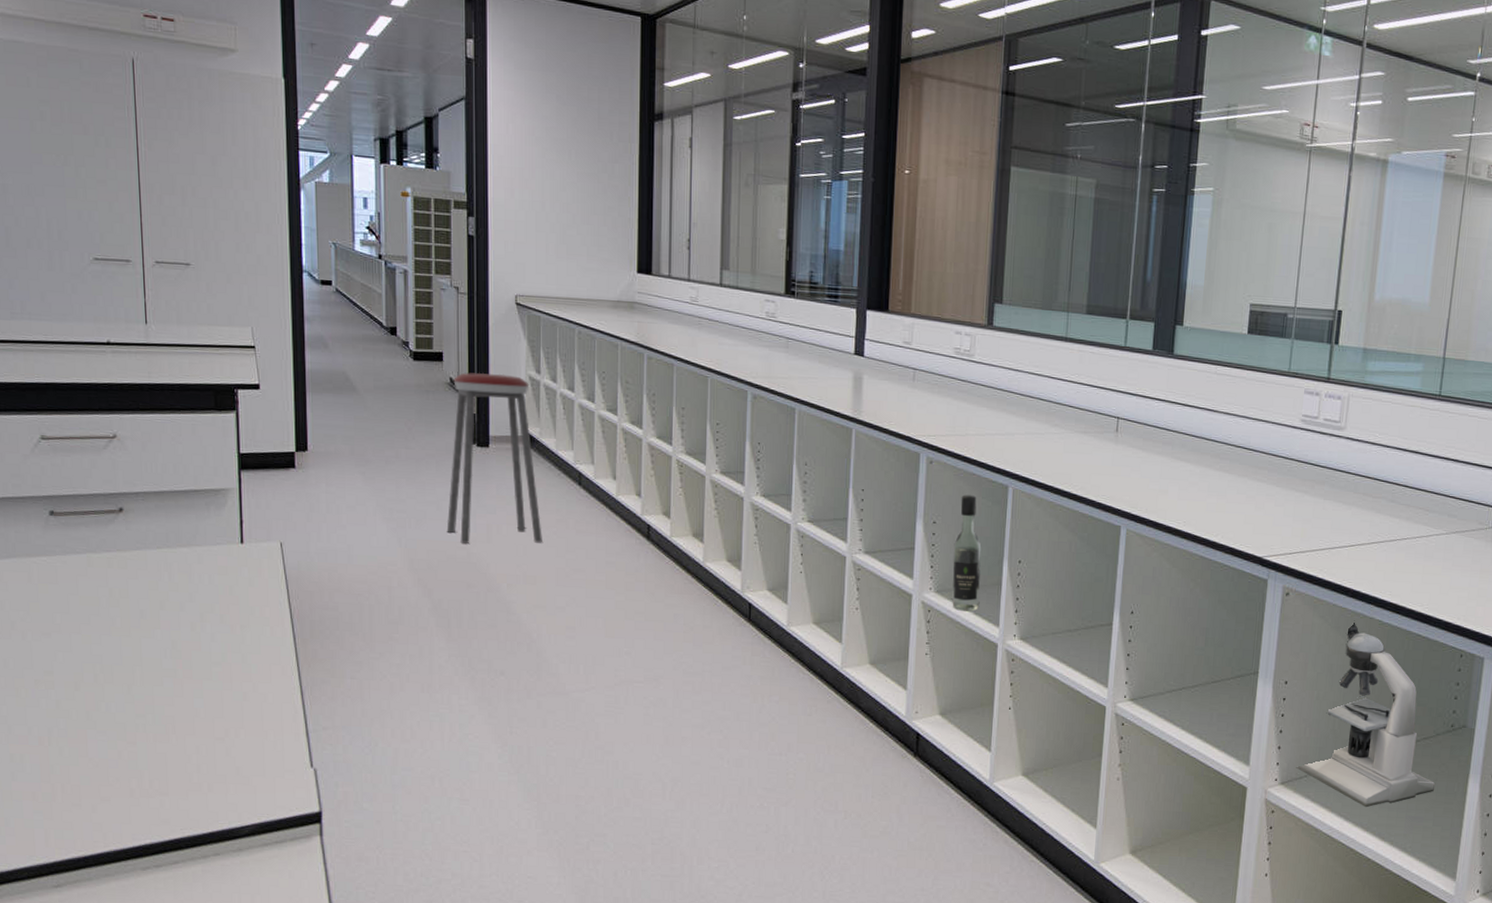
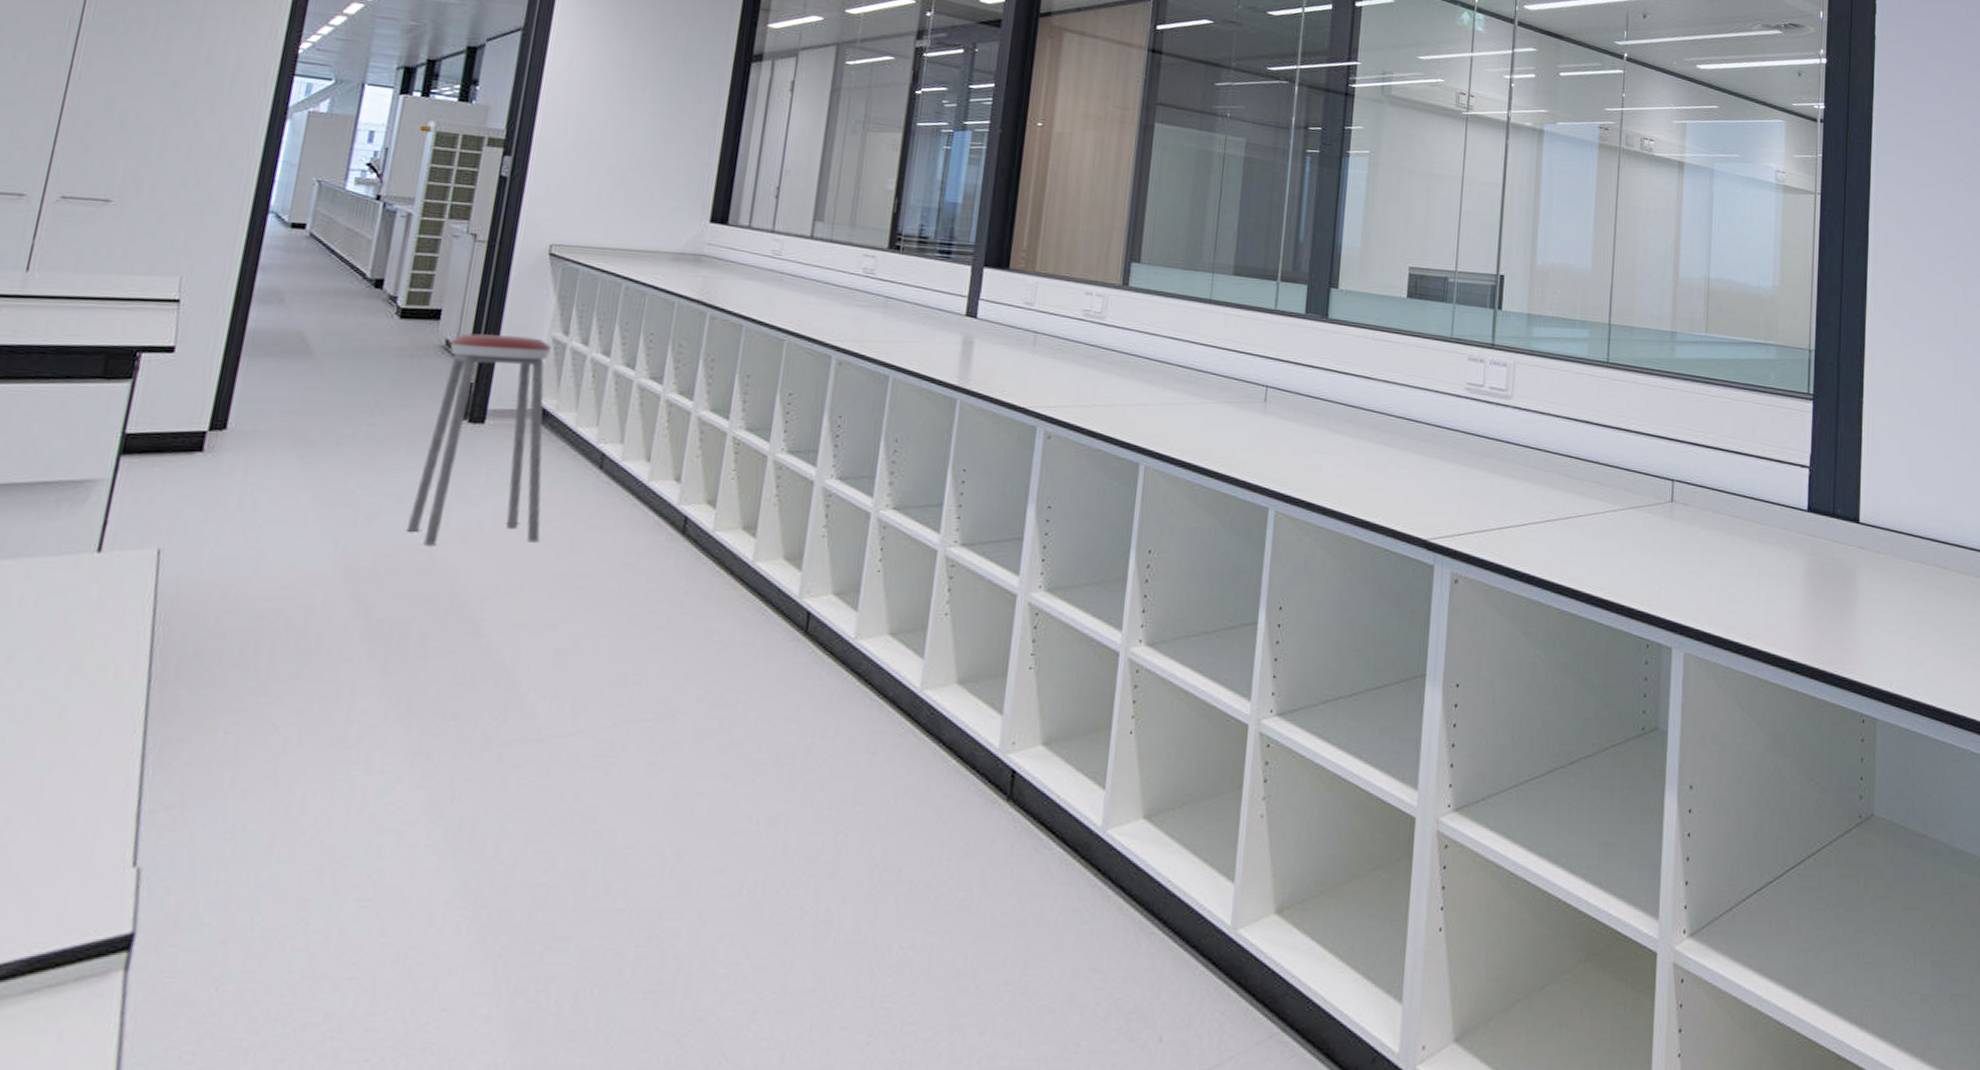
bottle: present [952,495,982,612] -> none [1065,474,1105,613]
microscope: present [1296,620,1435,808] -> none [1471,609,1628,835]

